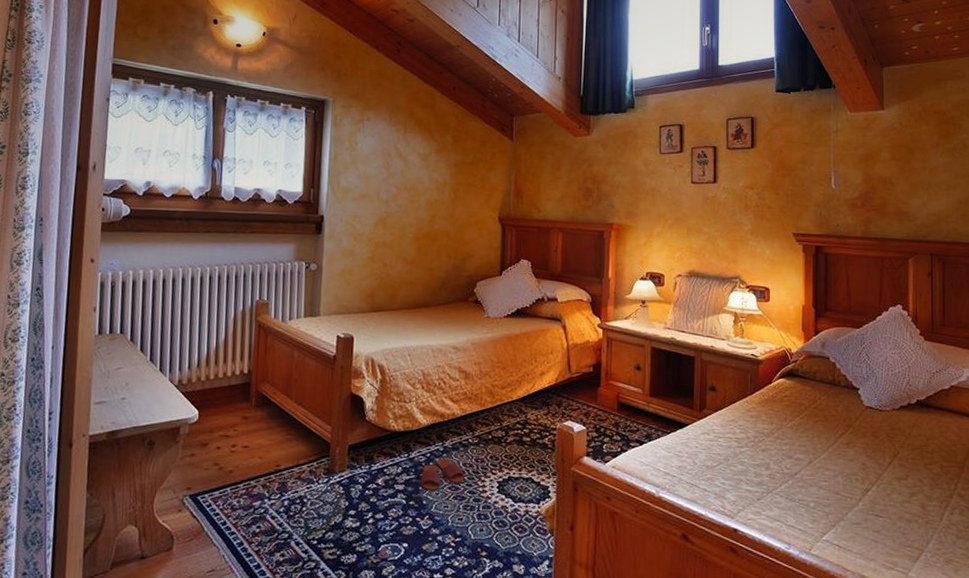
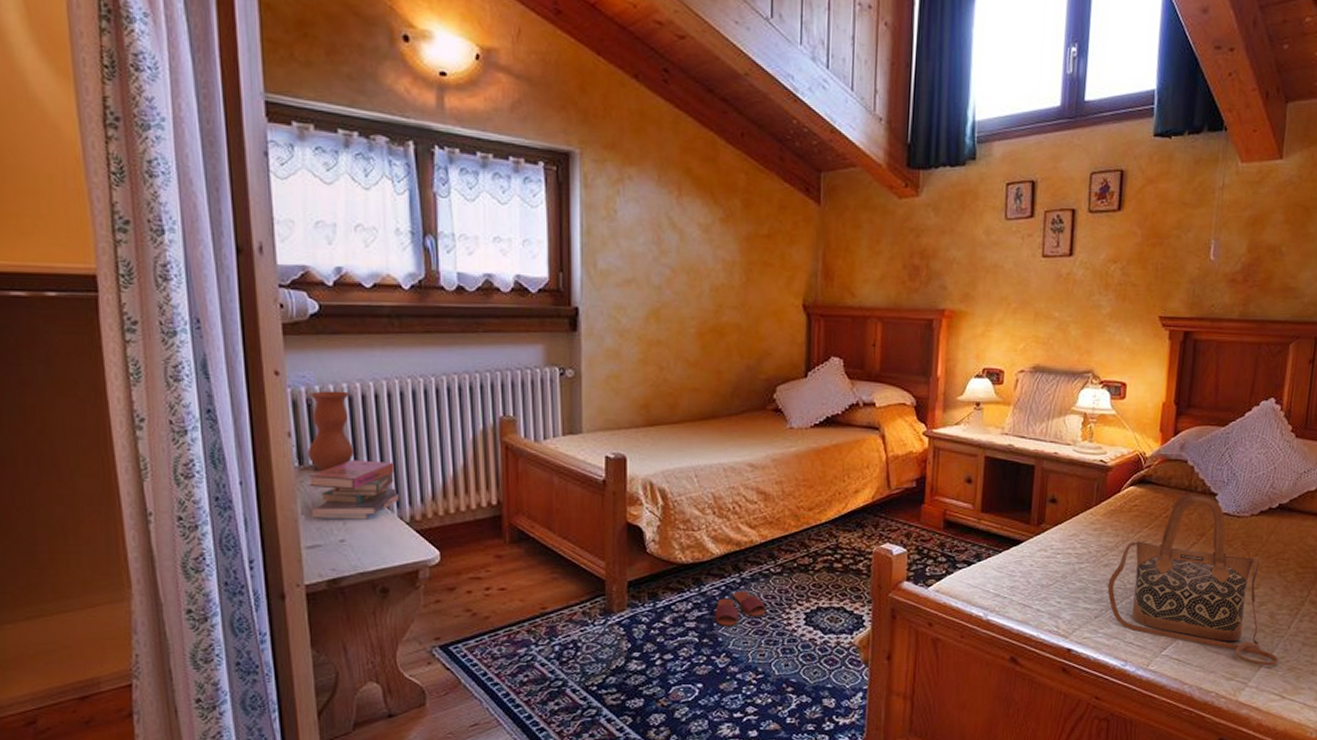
books: none [102,331,172,382] -> present [308,460,400,520]
vase: none [106,275,144,341] -> present [307,391,354,472]
handbag: none [767,387,935,558] -> present [1107,494,1279,666]

